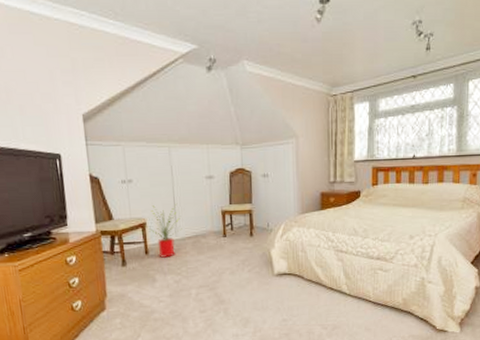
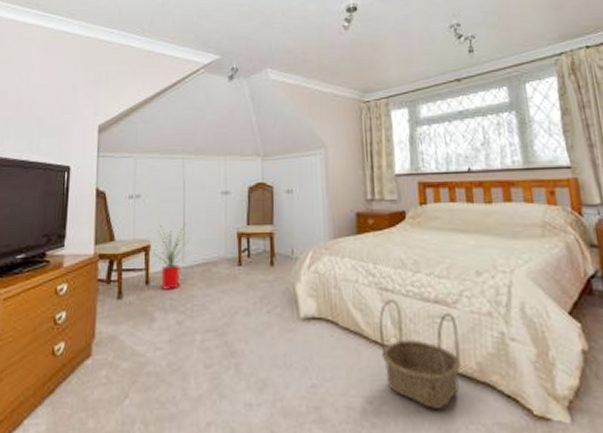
basket: none [335,258,392,331] -> present [379,300,461,411]

